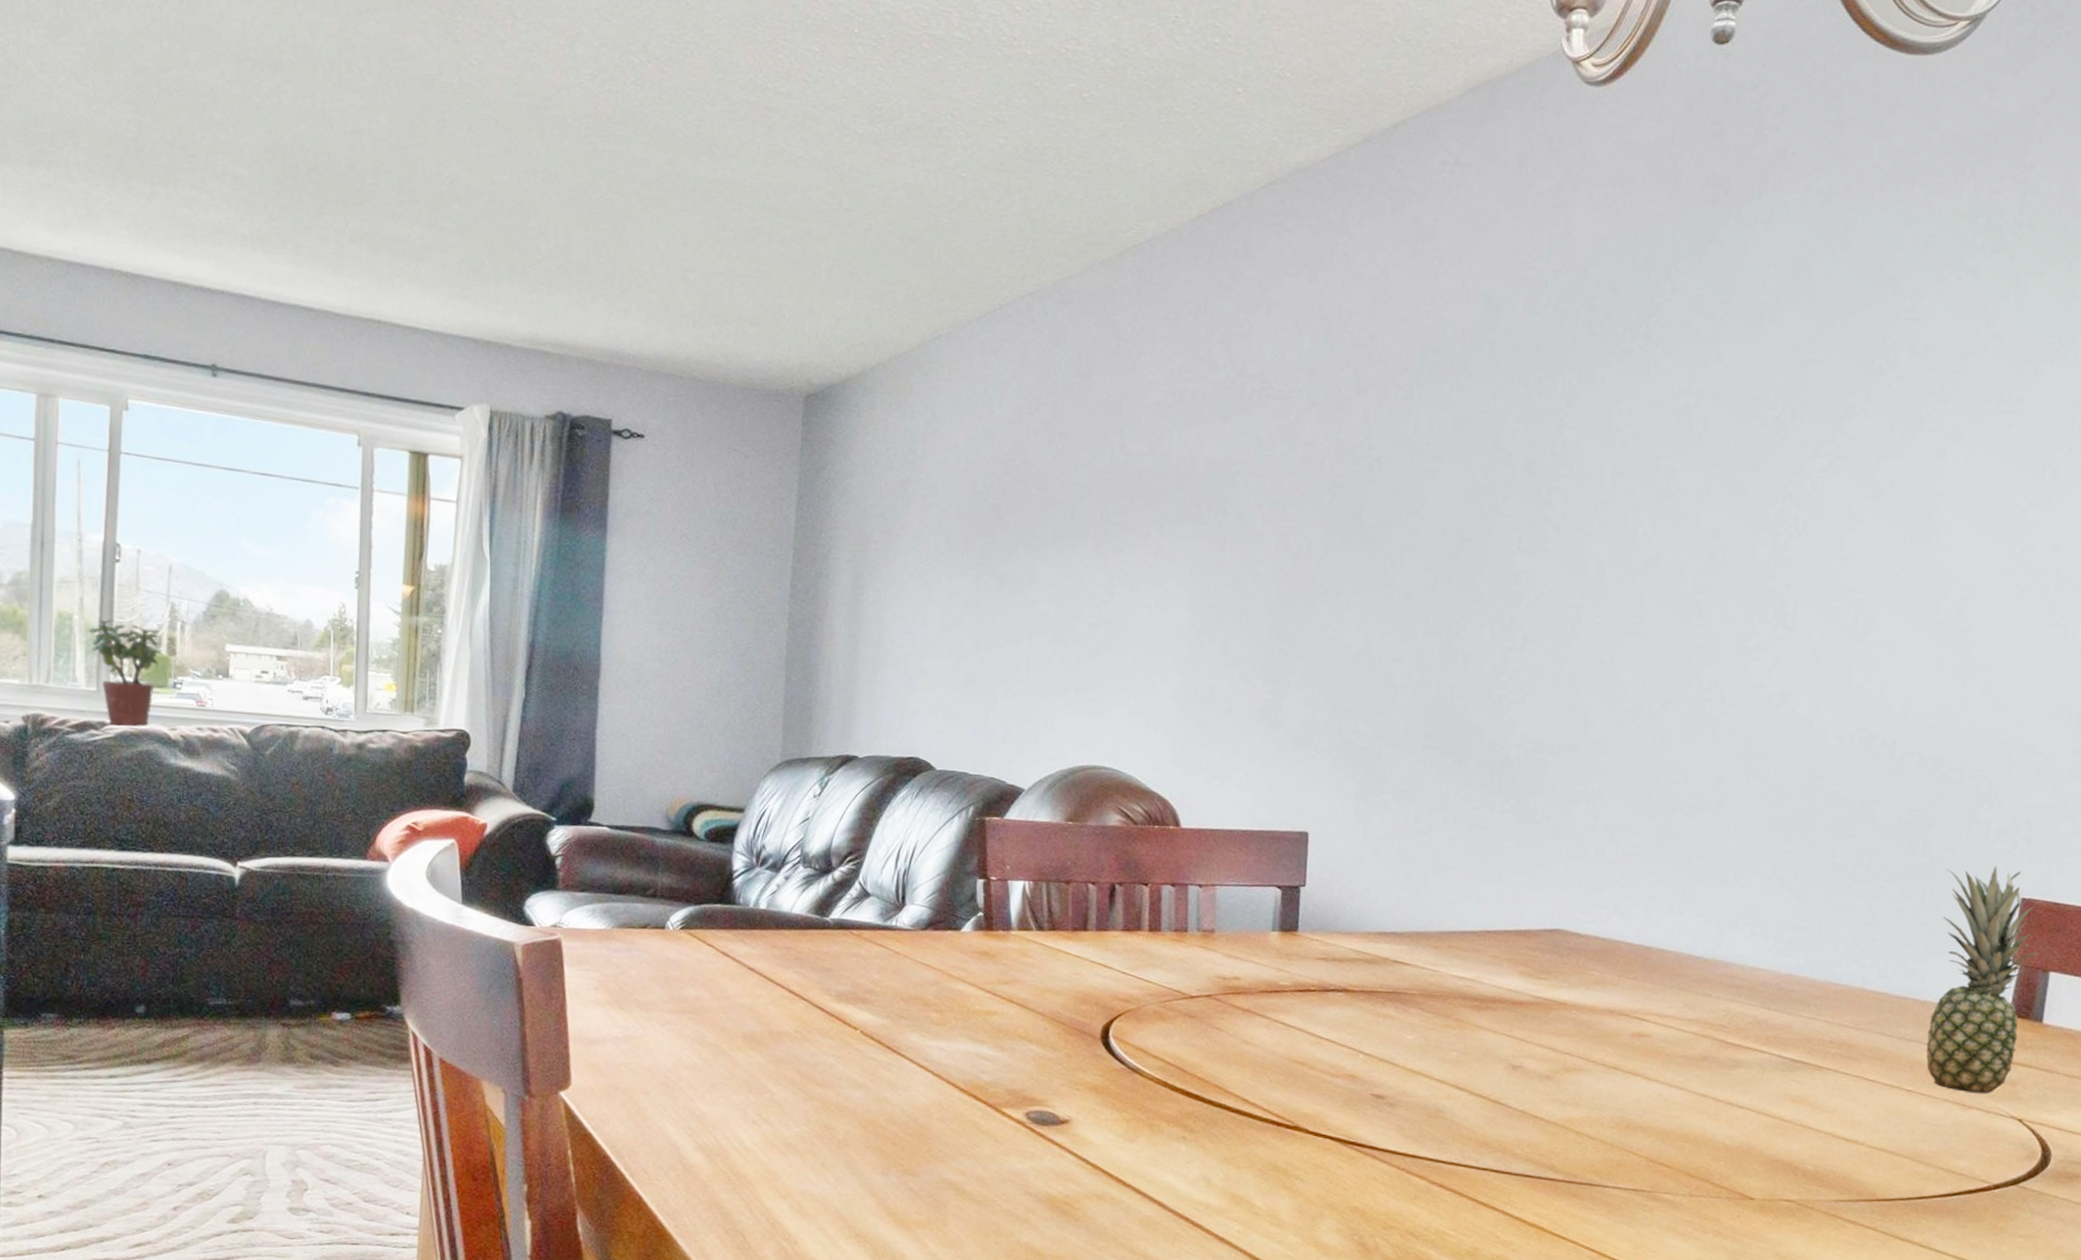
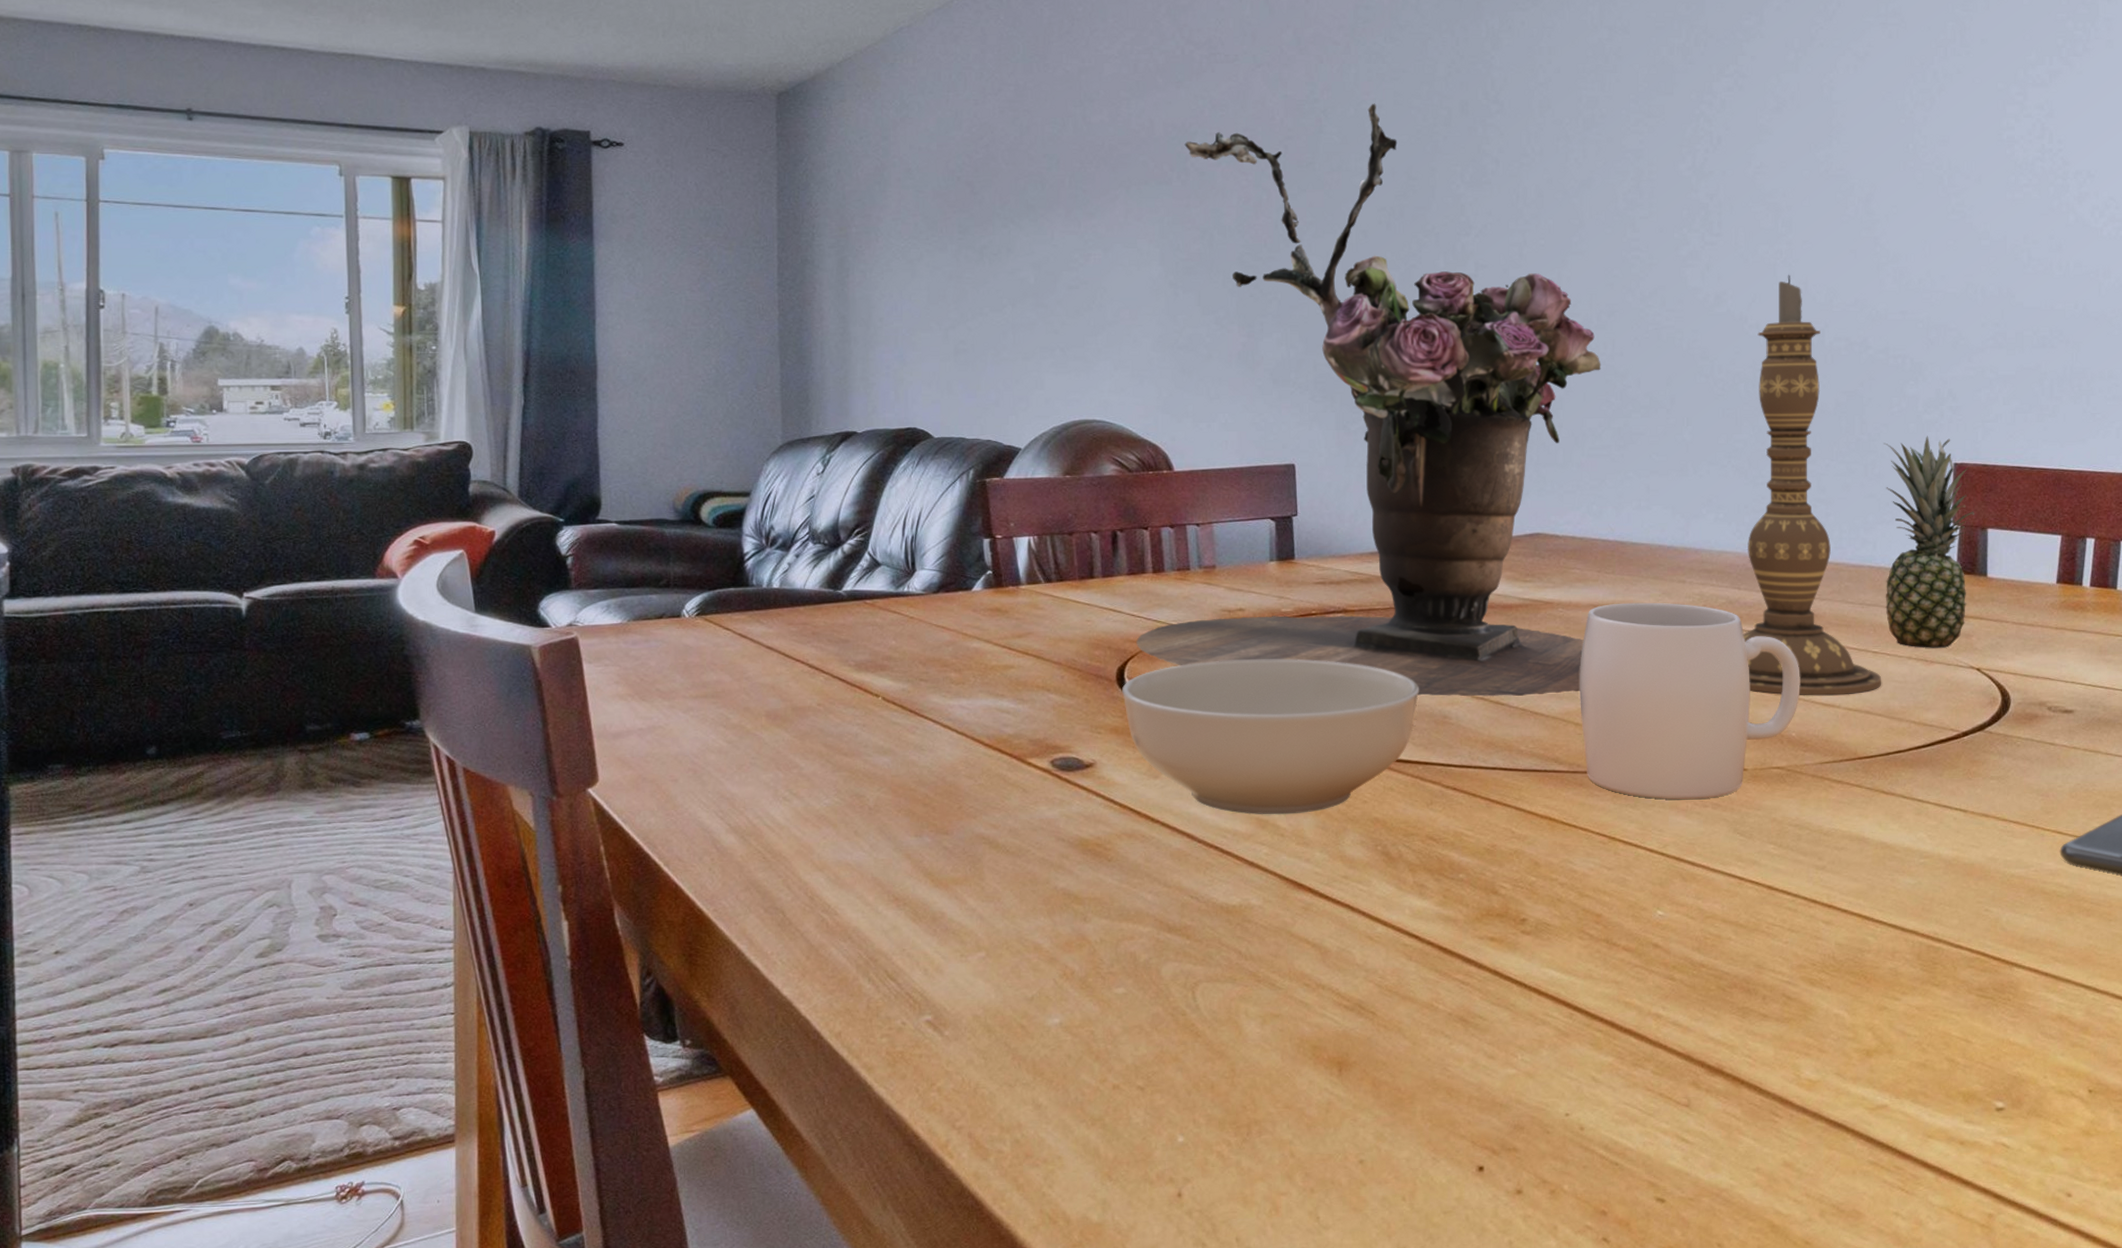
potted plant: present [89,618,164,728] -> none [76,364,155,470]
bowl: none [1105,1028,1416,1194] -> present [1121,659,1420,815]
flower arrangement: none [1124,455,1648,1100] -> present [1136,103,1601,697]
mug: none [1582,1011,1825,1225] -> present [1579,602,1800,800]
candlestick: none [1767,678,1913,1132] -> present [1743,275,1882,696]

